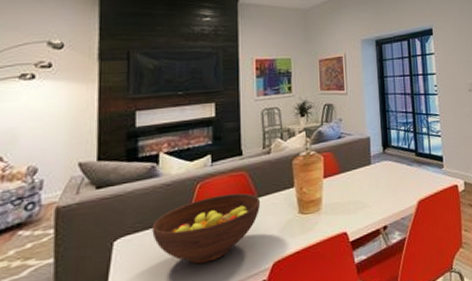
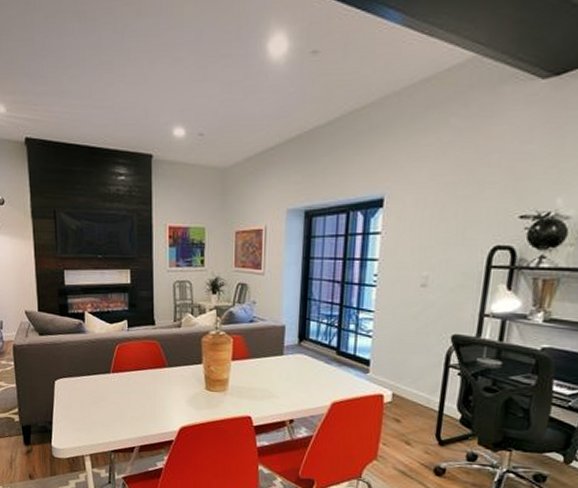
fruit bowl: present [152,193,261,265] -> none [82,358,171,414]

